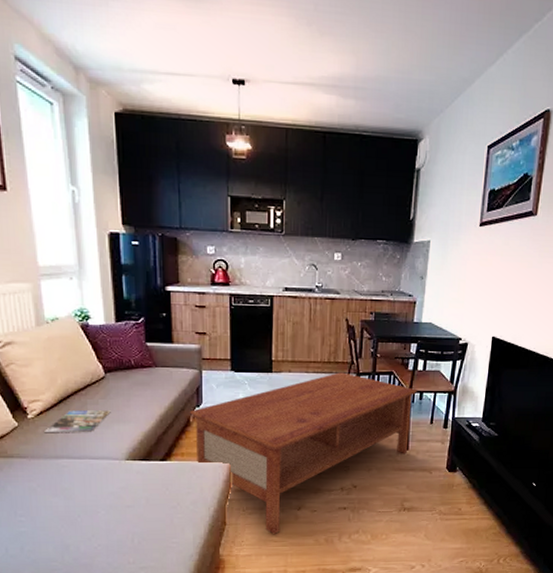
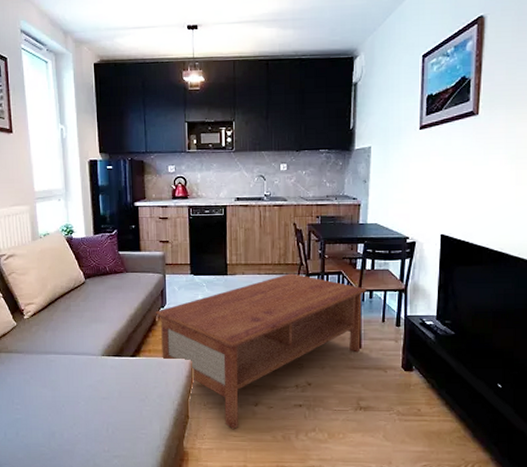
magazine: present [45,410,111,432] -> none [37,311,90,331]

